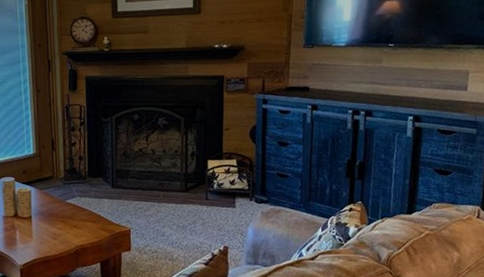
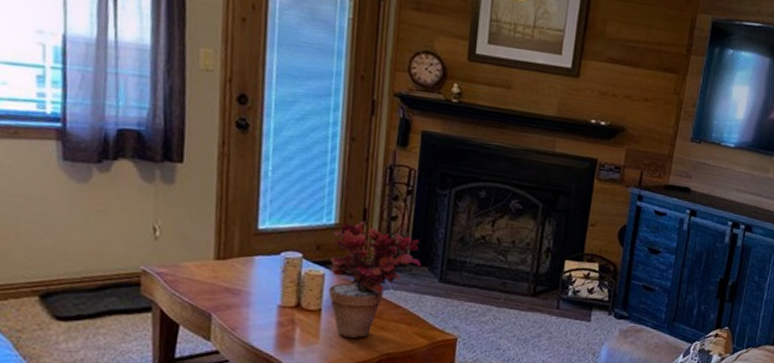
potted plant: none [33,149,97,235] -> present [329,220,421,338]

